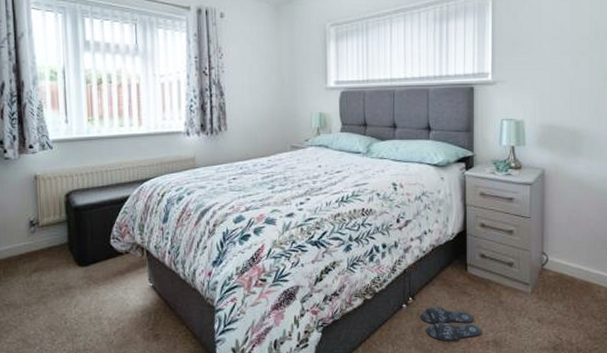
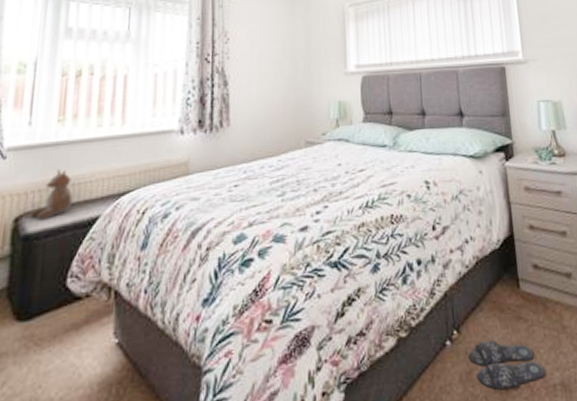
teddy bear: none [76,158,108,196] -> present [29,168,73,220]

